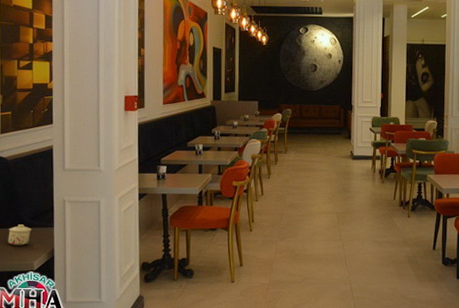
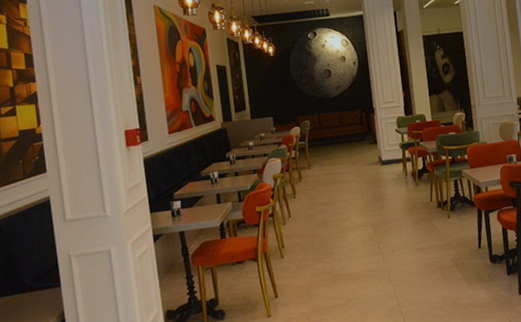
sugar bowl: present [8,224,32,246] -> none [9,288,36,315]

